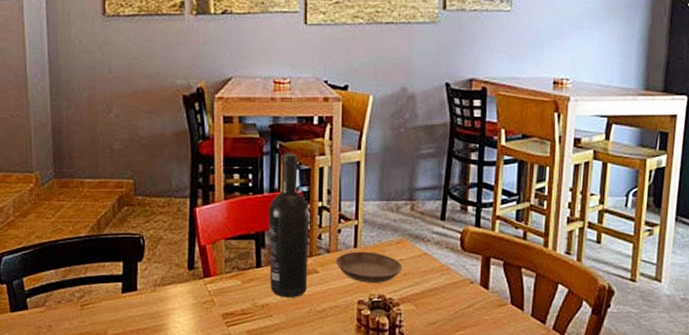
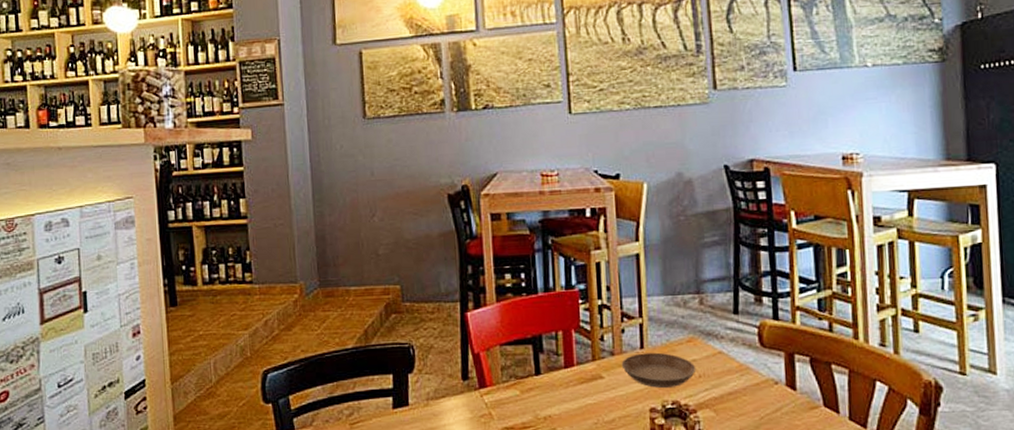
wine bottle: present [268,153,310,297] -> none [544,248,592,408]

